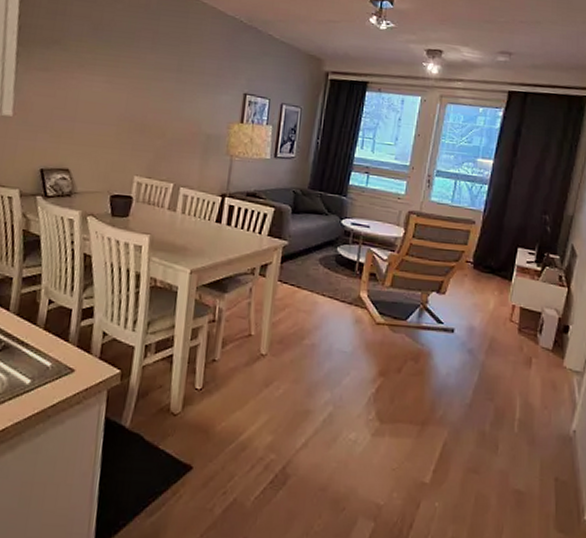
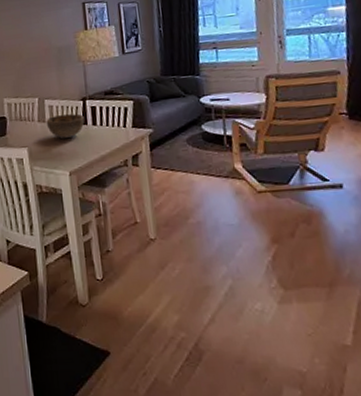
decorative bowl: none [176,207,220,234] -> present [46,113,85,139]

